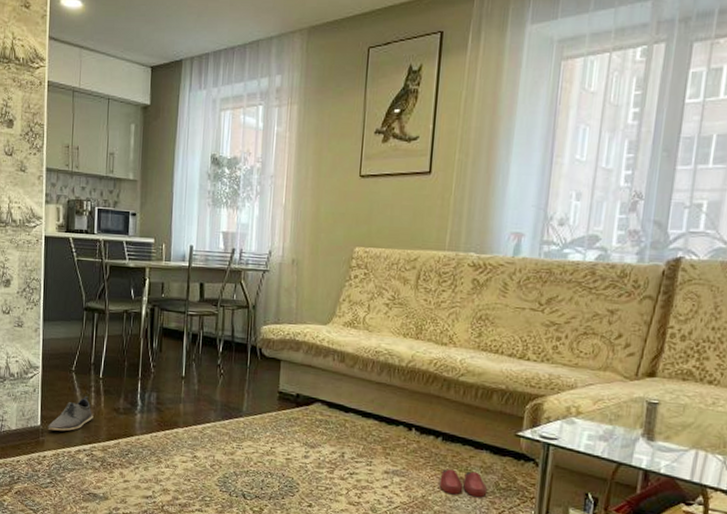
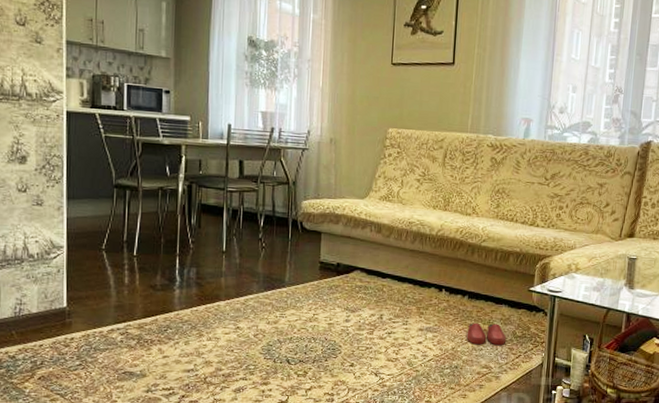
shoe: present [48,395,94,432] -> none [75,273,128,312]

